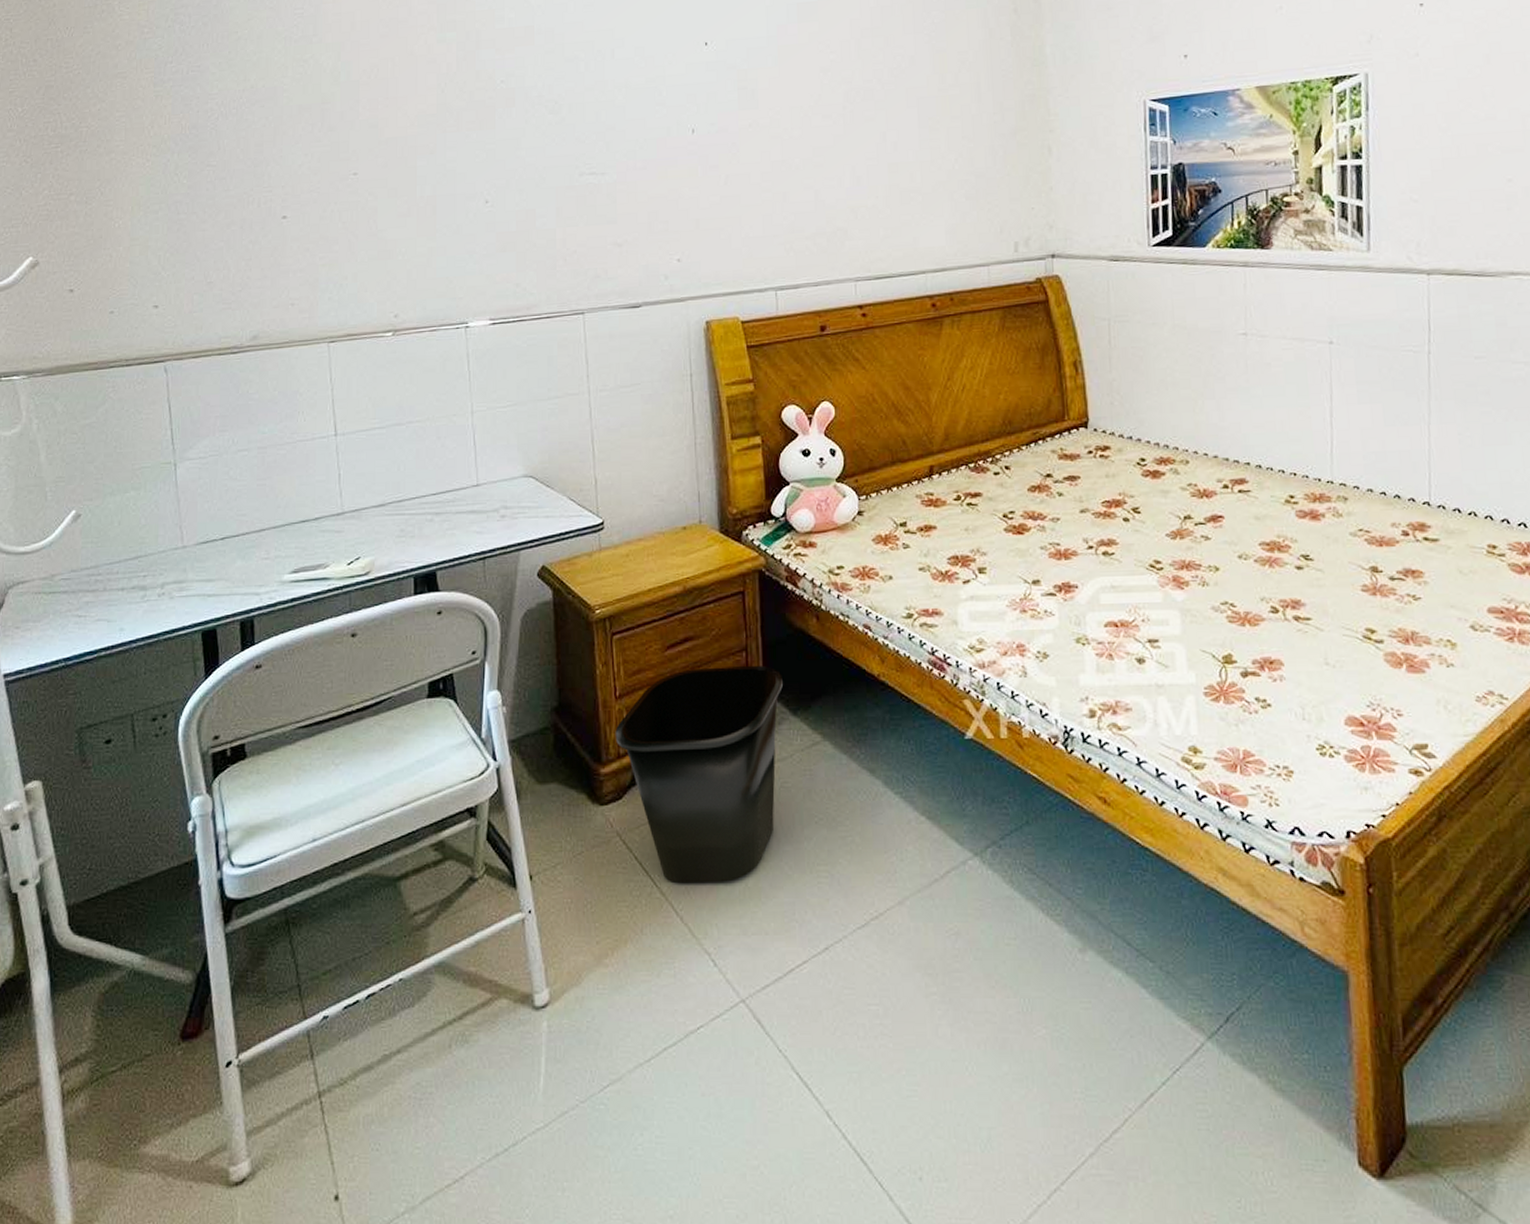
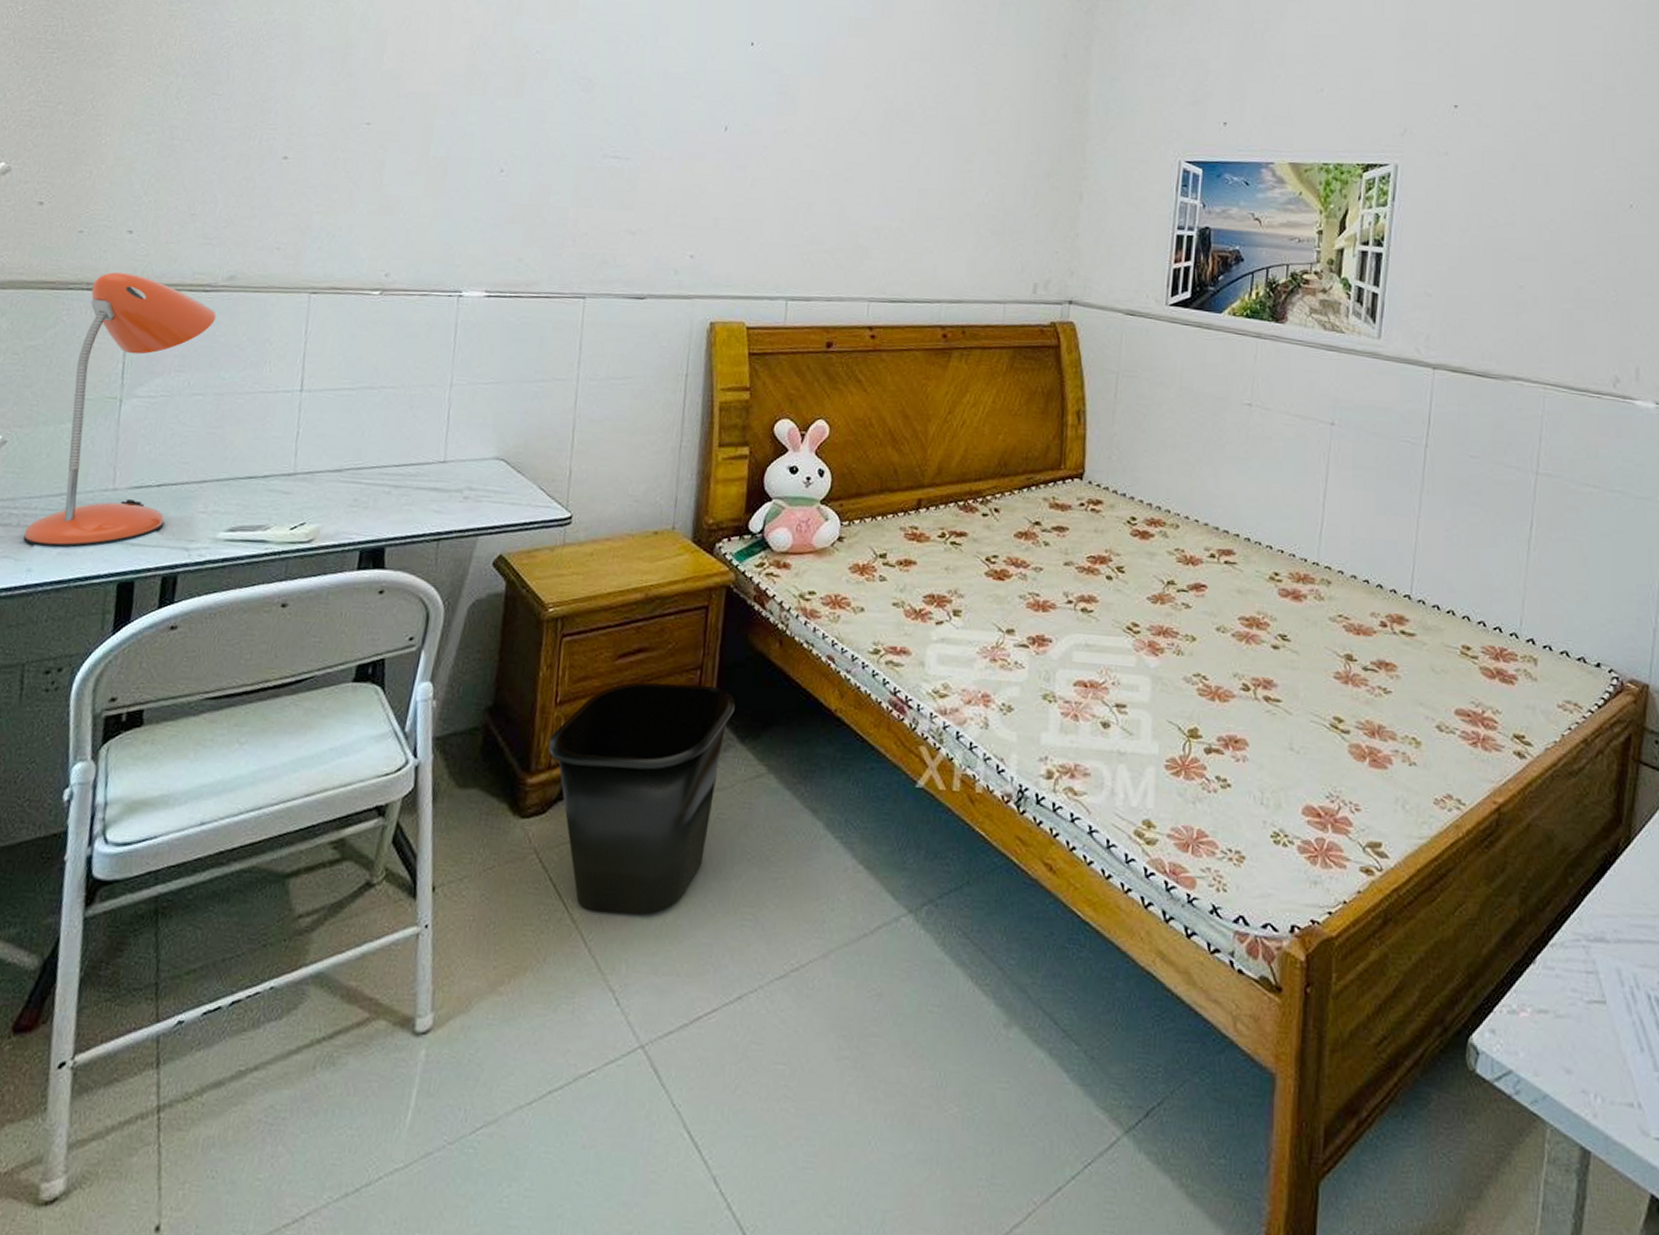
desk lamp: none [112,345,247,607] -> present [23,272,216,549]

